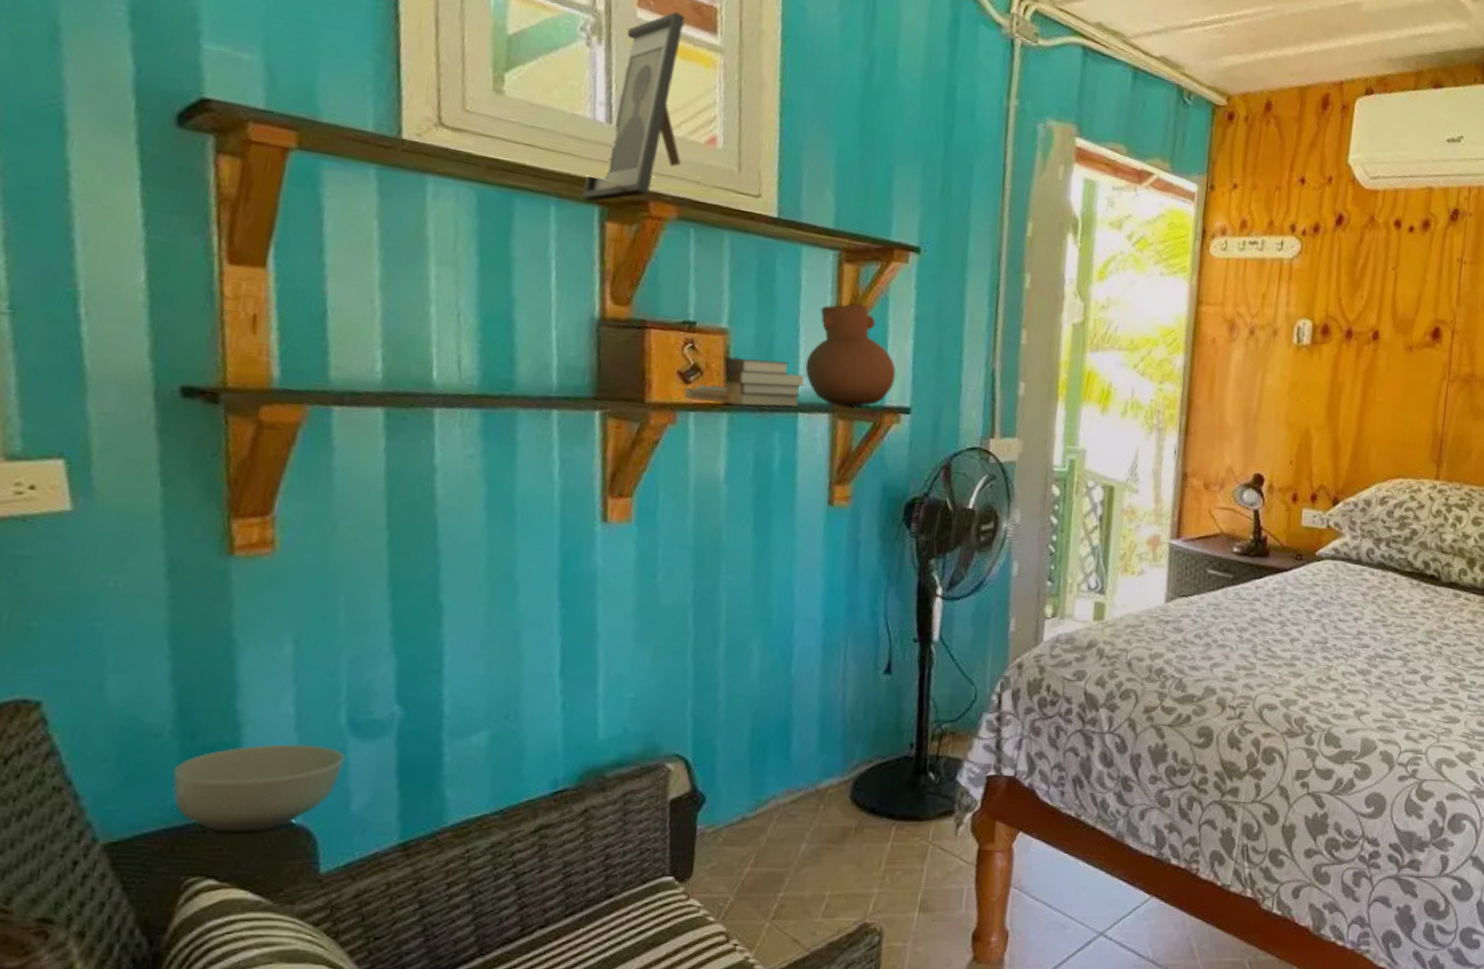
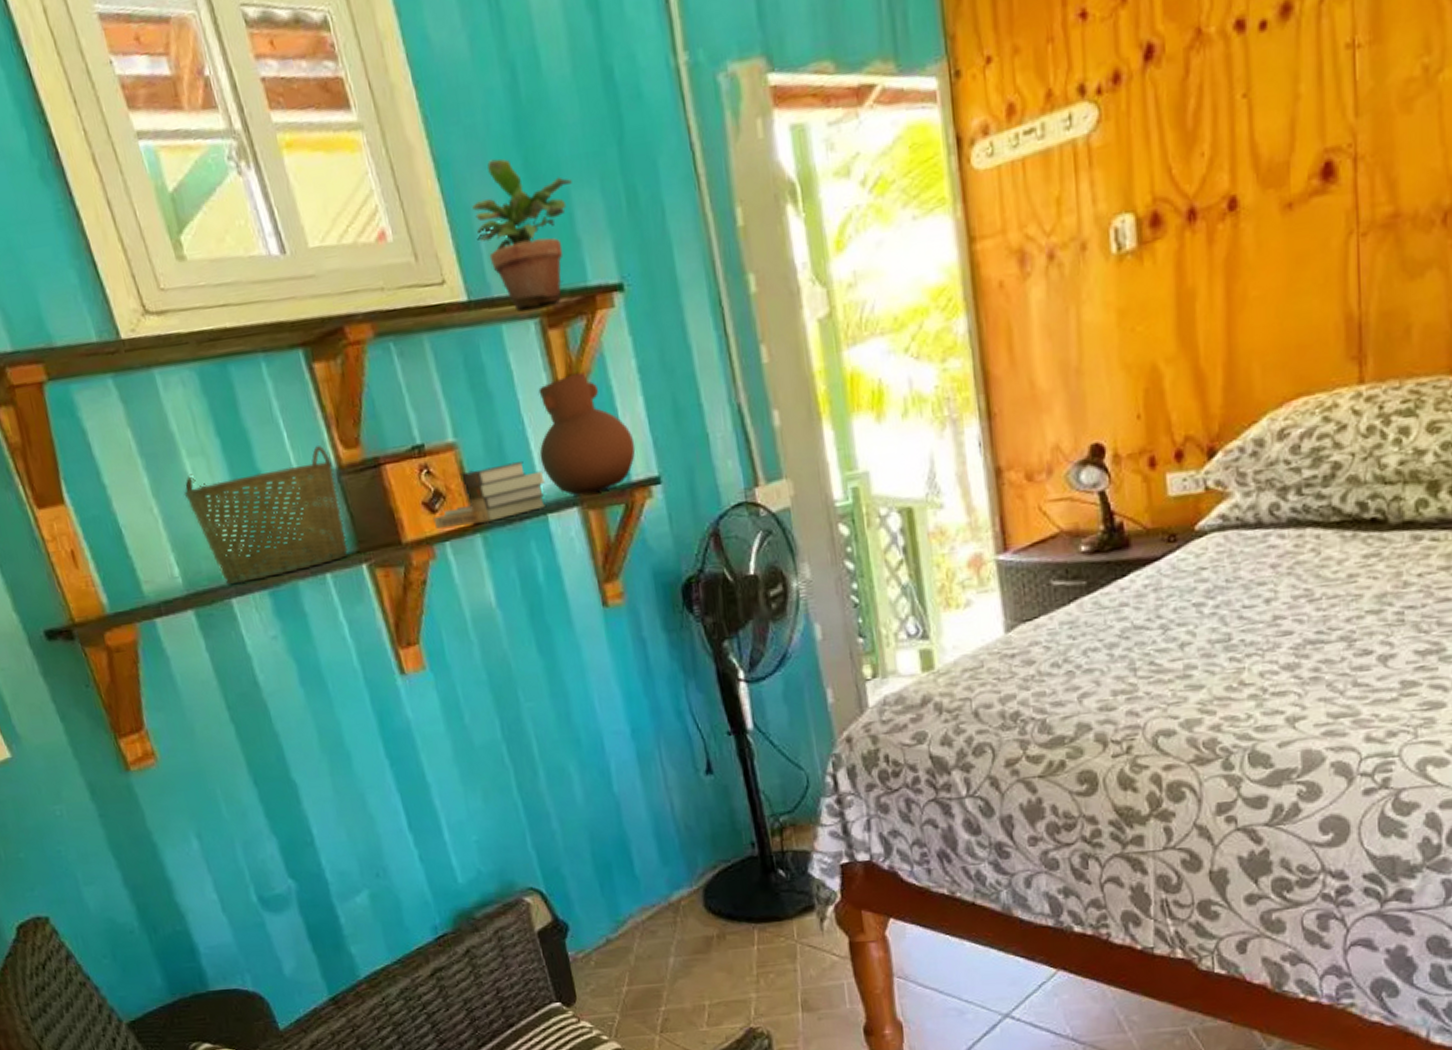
bowl: present [172,743,345,835] -> none [151,923,268,1006]
basket: none [417,280,595,401] -> present [184,446,349,585]
picture frame: present [582,12,685,202] -> none [268,99,361,347]
potted plant: none [803,117,899,246] -> present [472,158,572,312]

